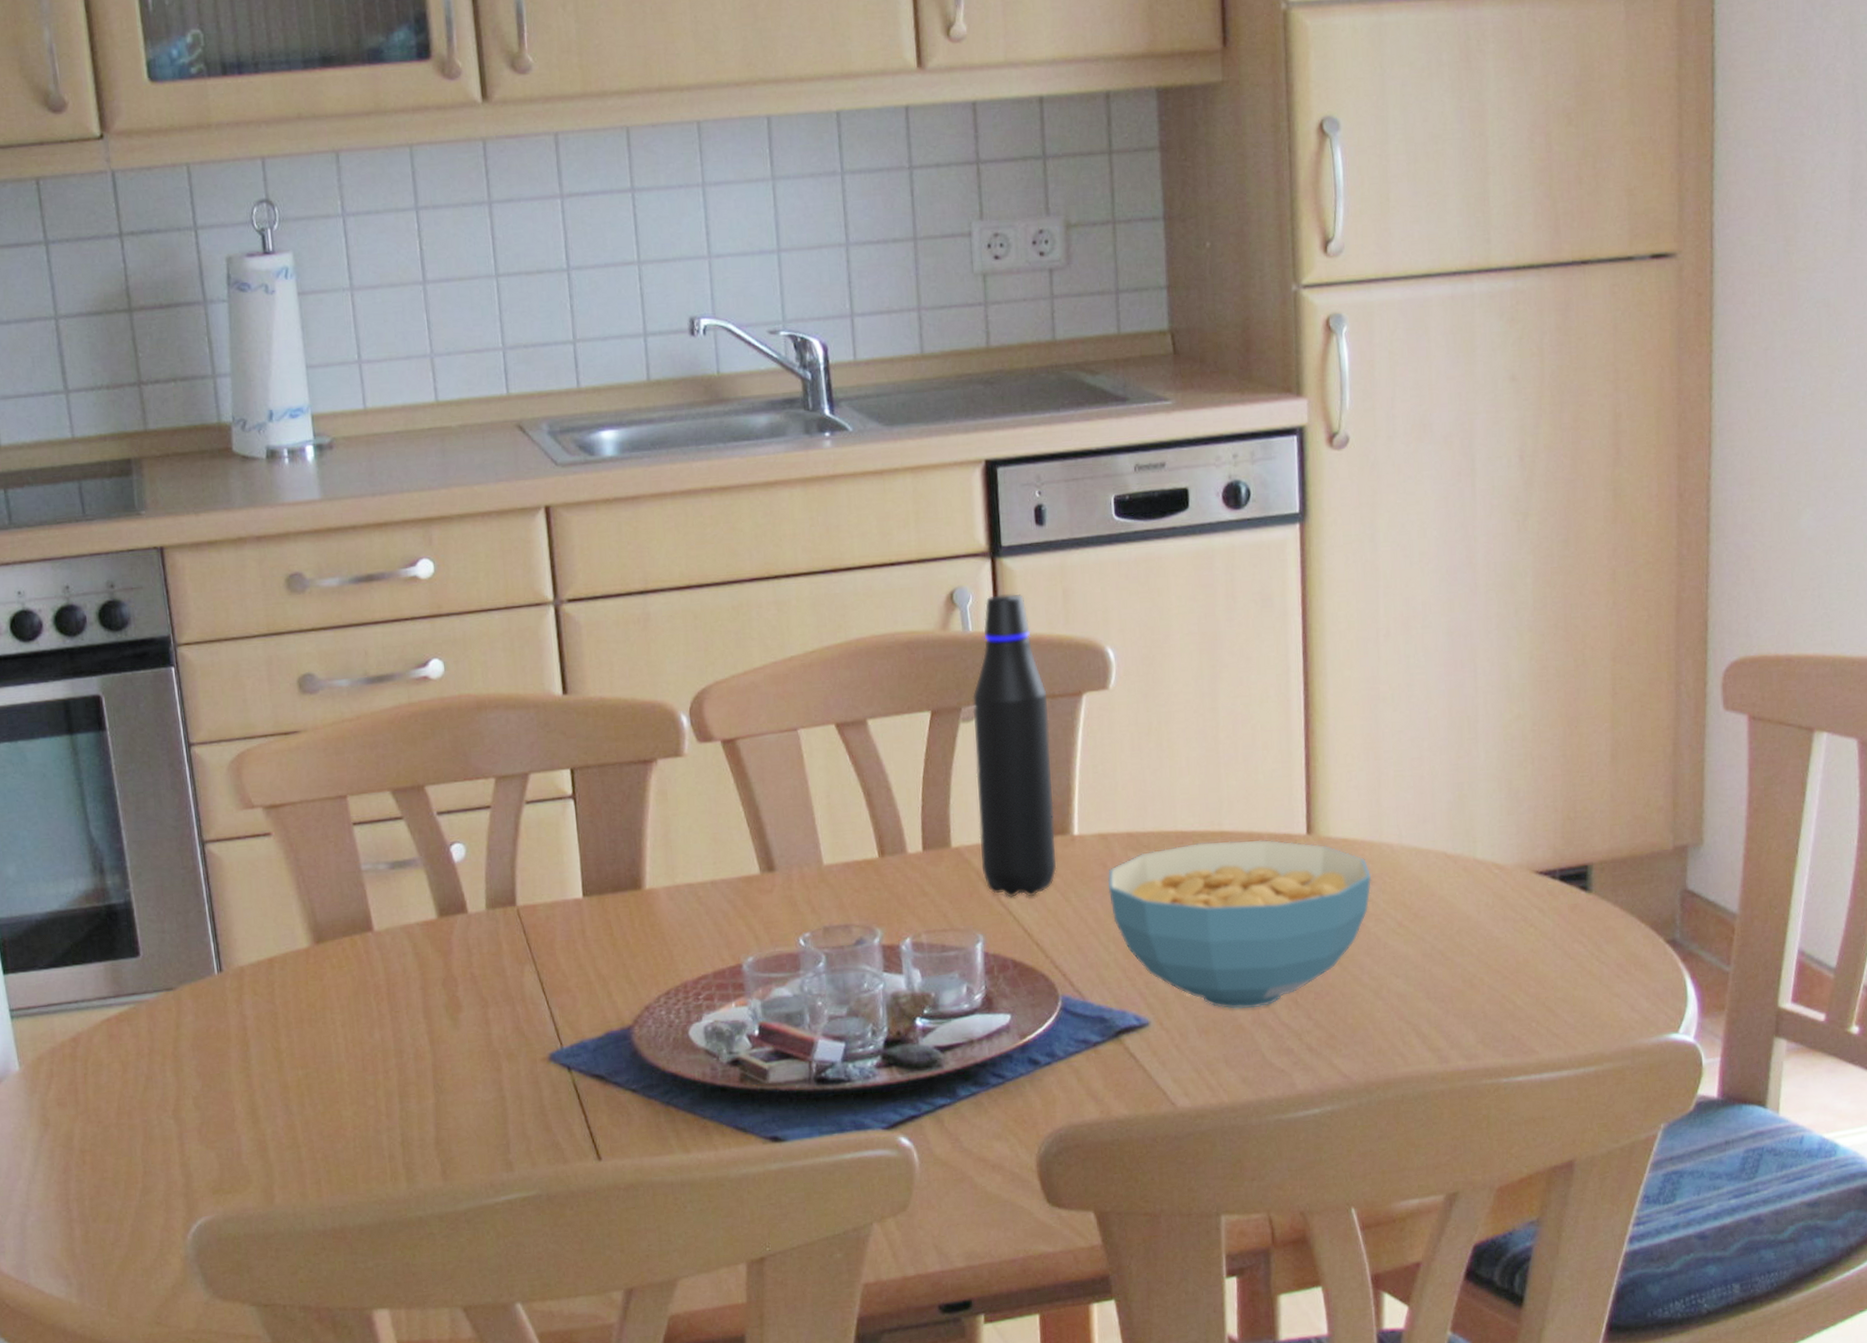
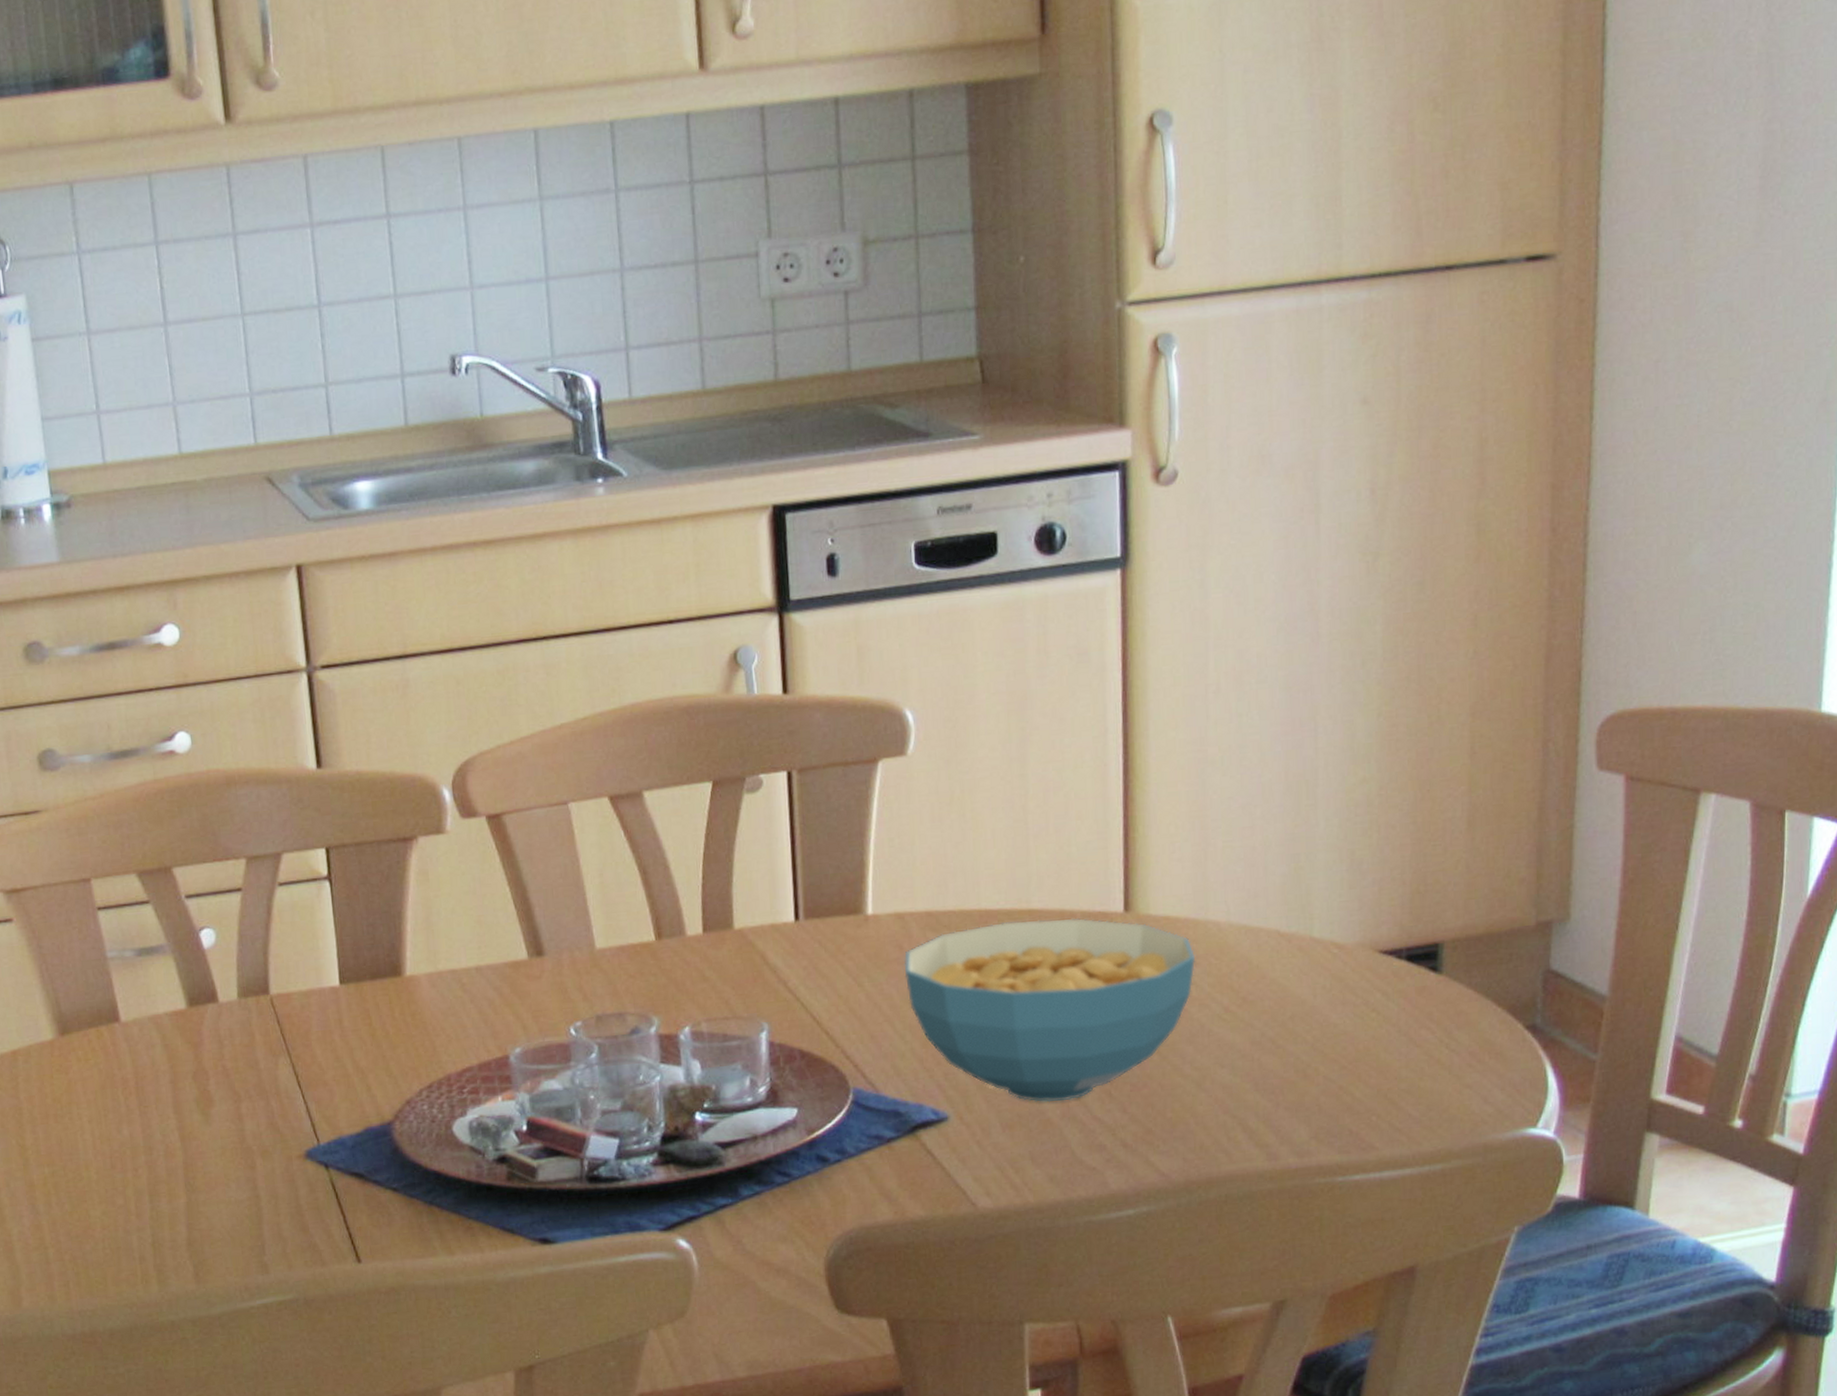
water bottle: present [972,593,1057,898] -> none [757,652,849,983]

